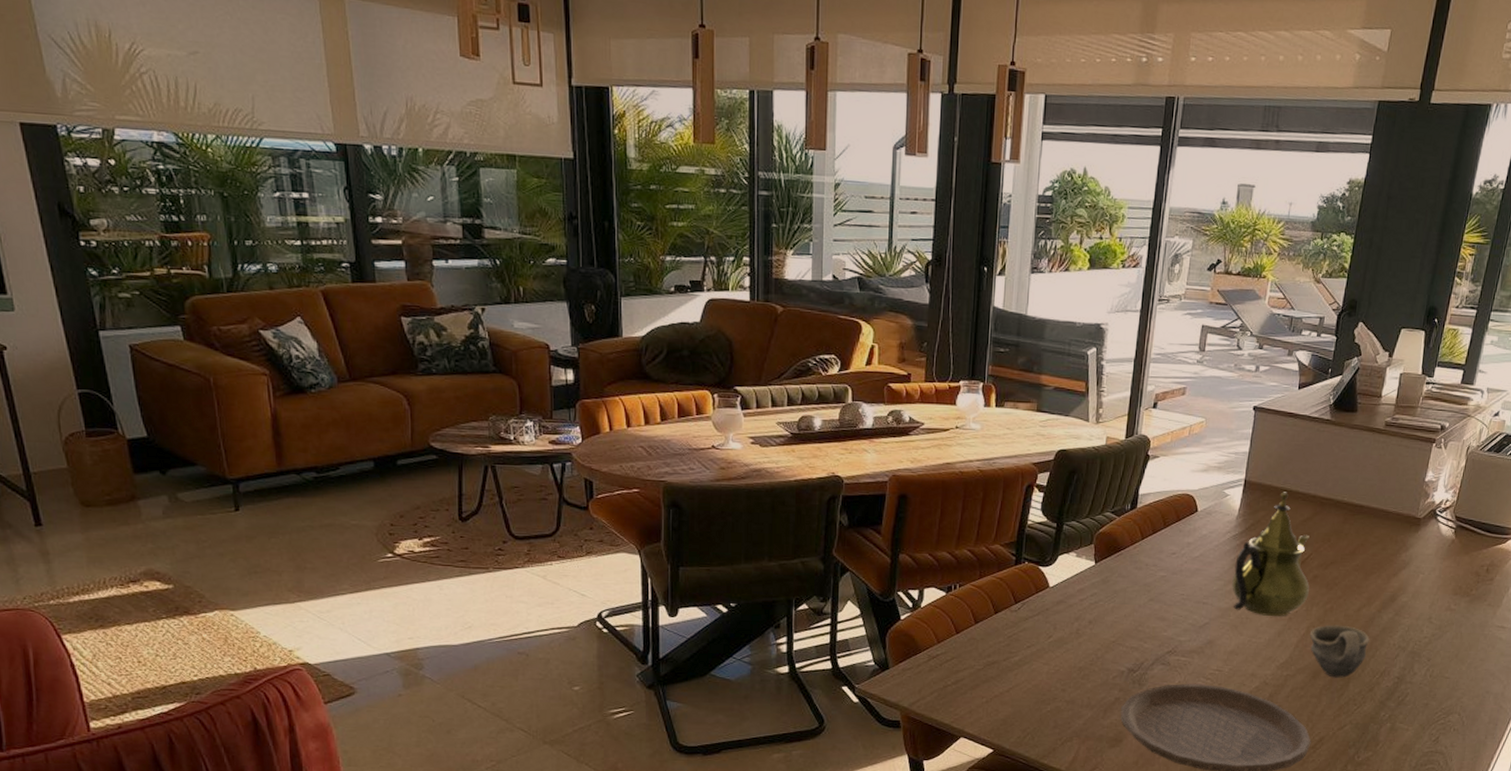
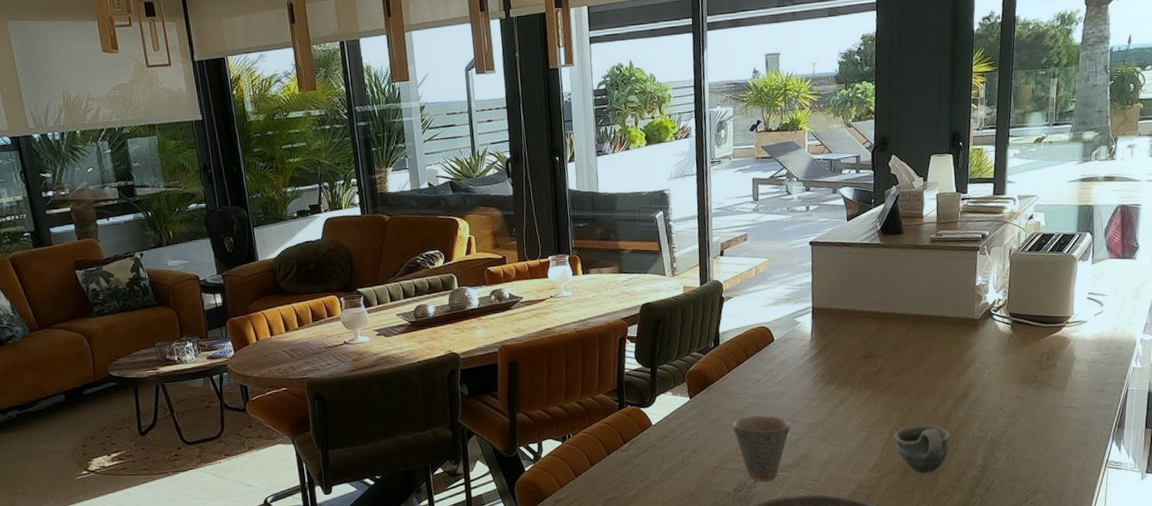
cup: none [1137,592,1202,665] -> present [733,415,791,482]
teapot: present [1232,492,1310,617] -> none [815,312,887,426]

